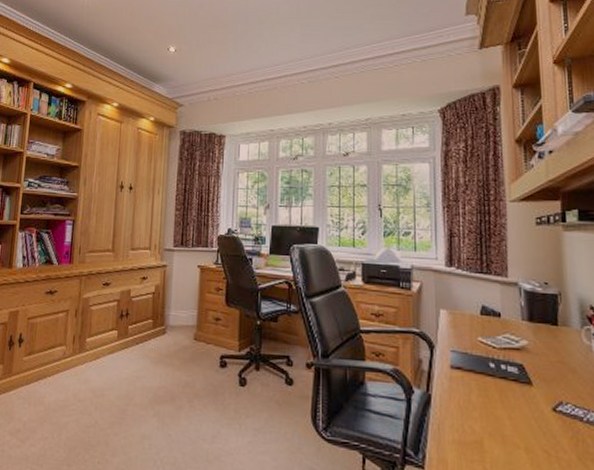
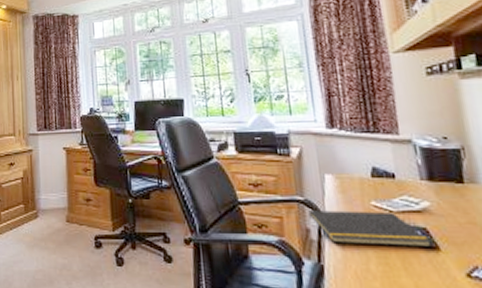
notepad: none [421,342,526,382] -> present [308,210,432,247]

